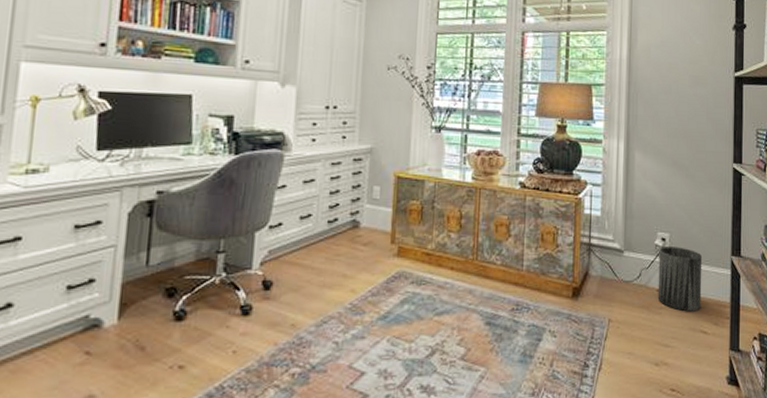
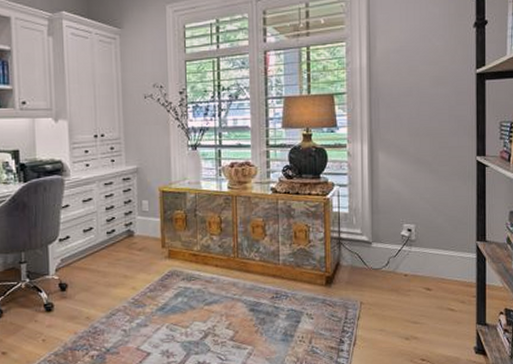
trash can: present [657,247,703,312] -> none [405,236,448,293]

